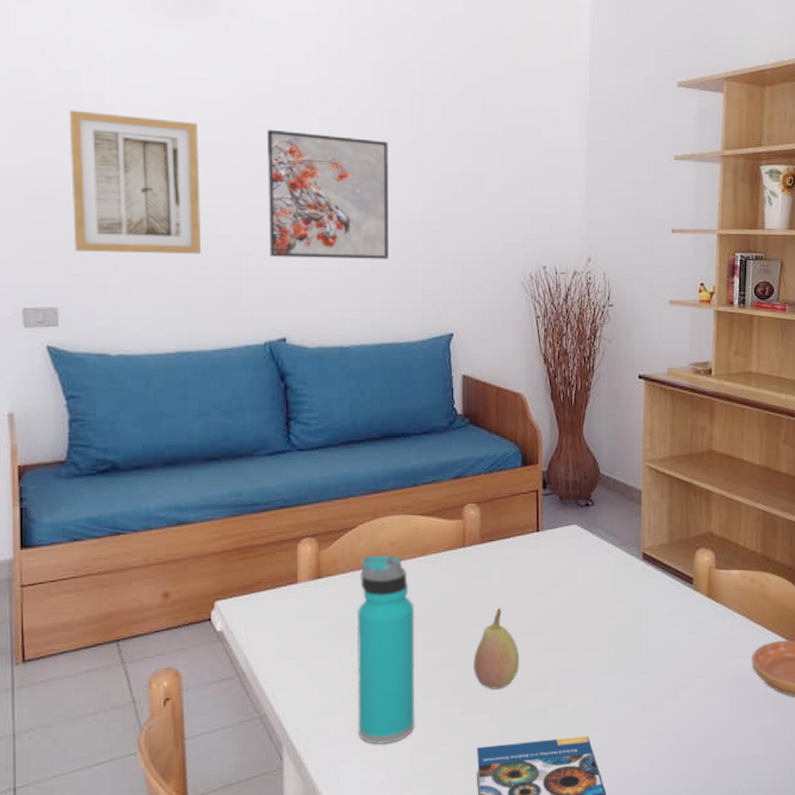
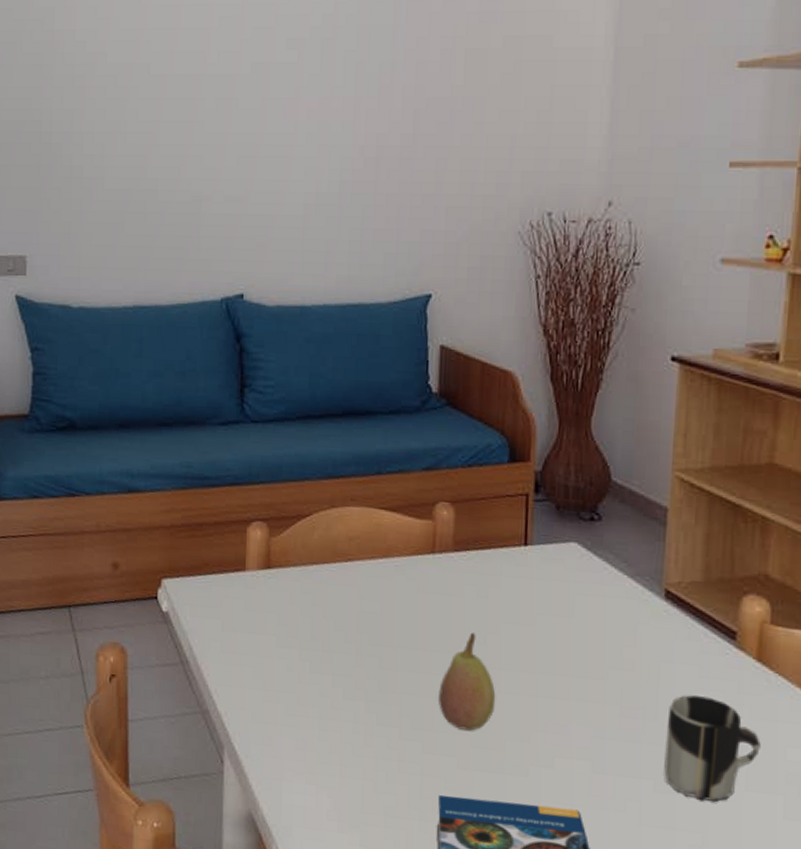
wall art: present [69,110,202,254] -> none [41,48,163,199]
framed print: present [266,129,388,259] -> none [229,56,365,204]
water bottle: present [356,555,415,745] -> none [304,549,373,770]
cup: none [648,630,713,710] -> present [664,695,761,803]

